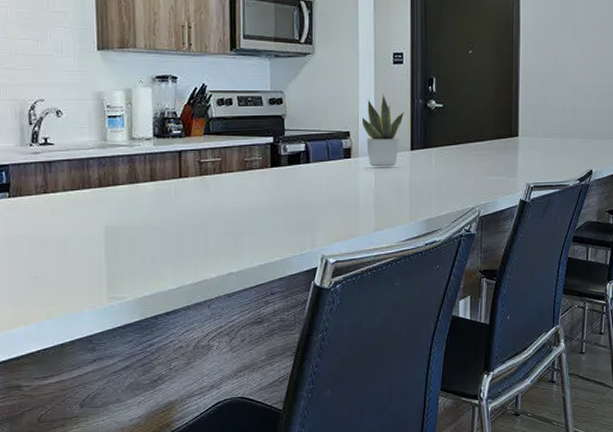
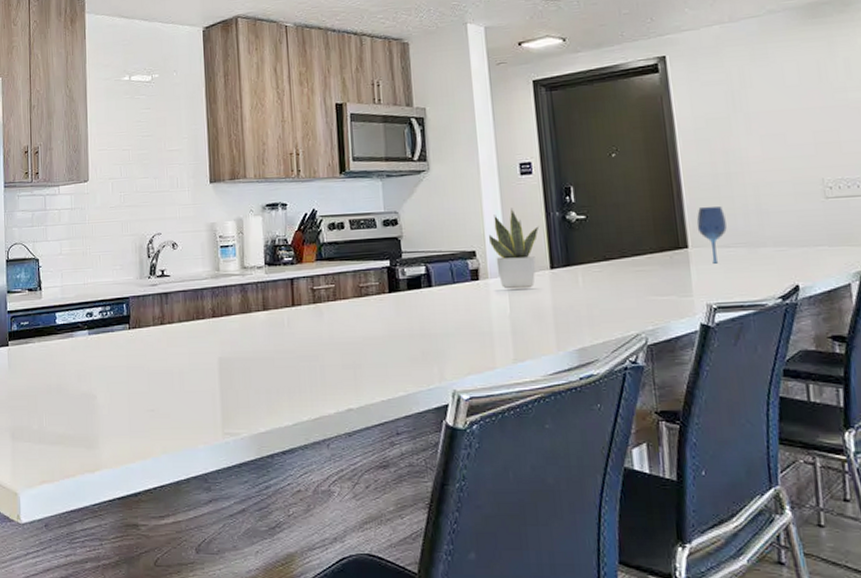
wineglass: none [527,103,549,152] -> present [696,207,728,265]

